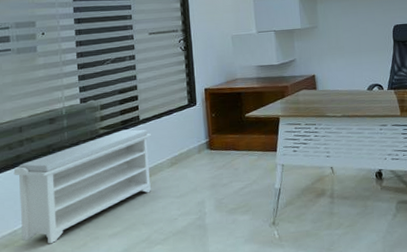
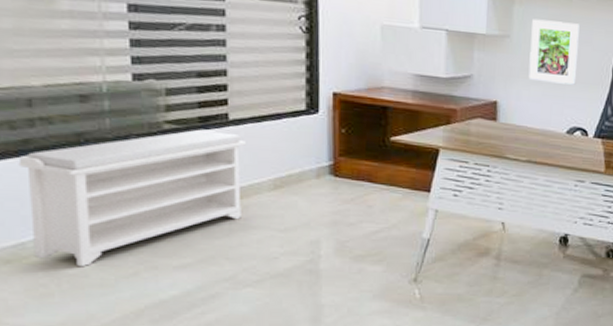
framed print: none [331,9,369,55] -> present [528,18,580,85]

